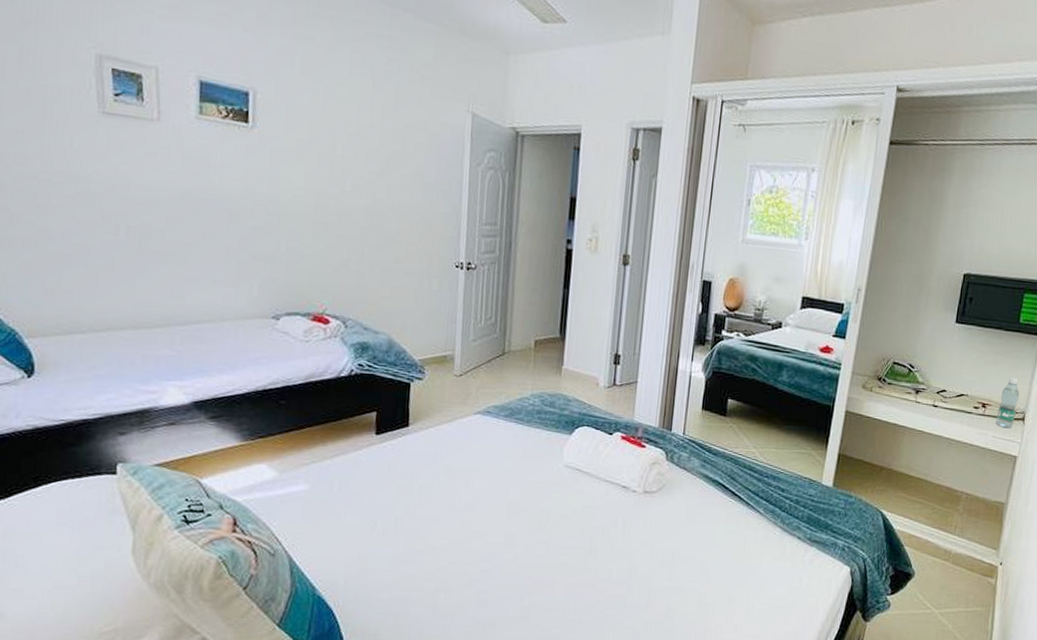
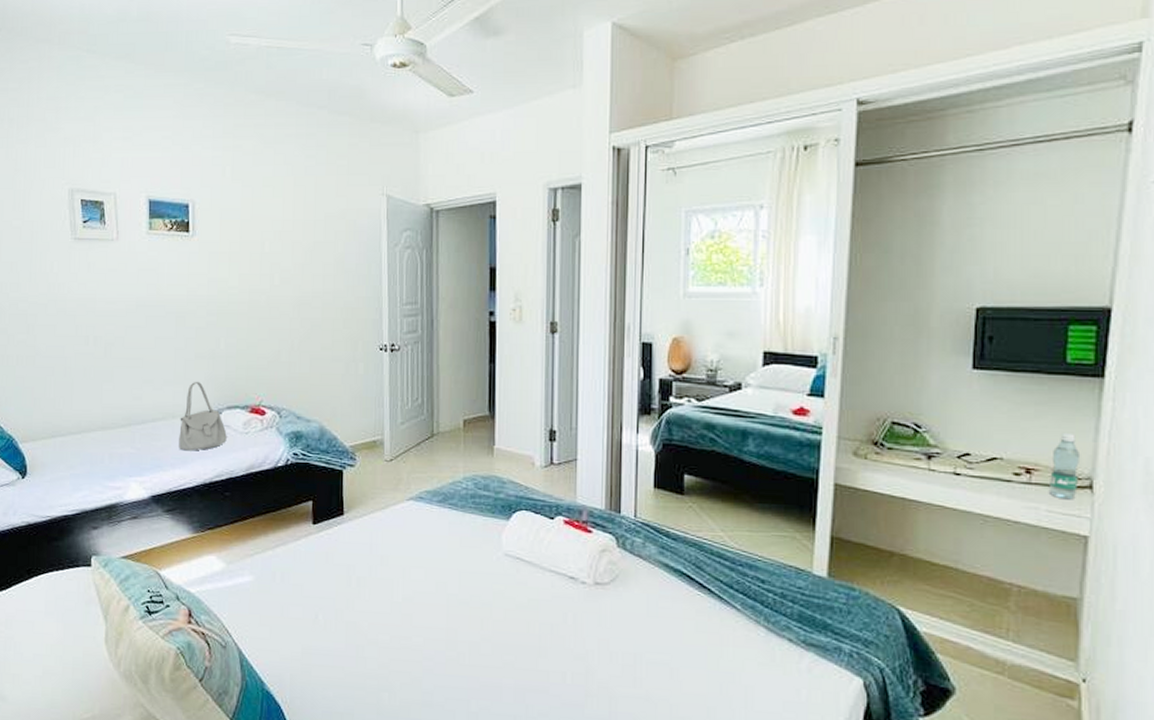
handbag: none [228,283,285,357] -> present [179,381,227,451]

